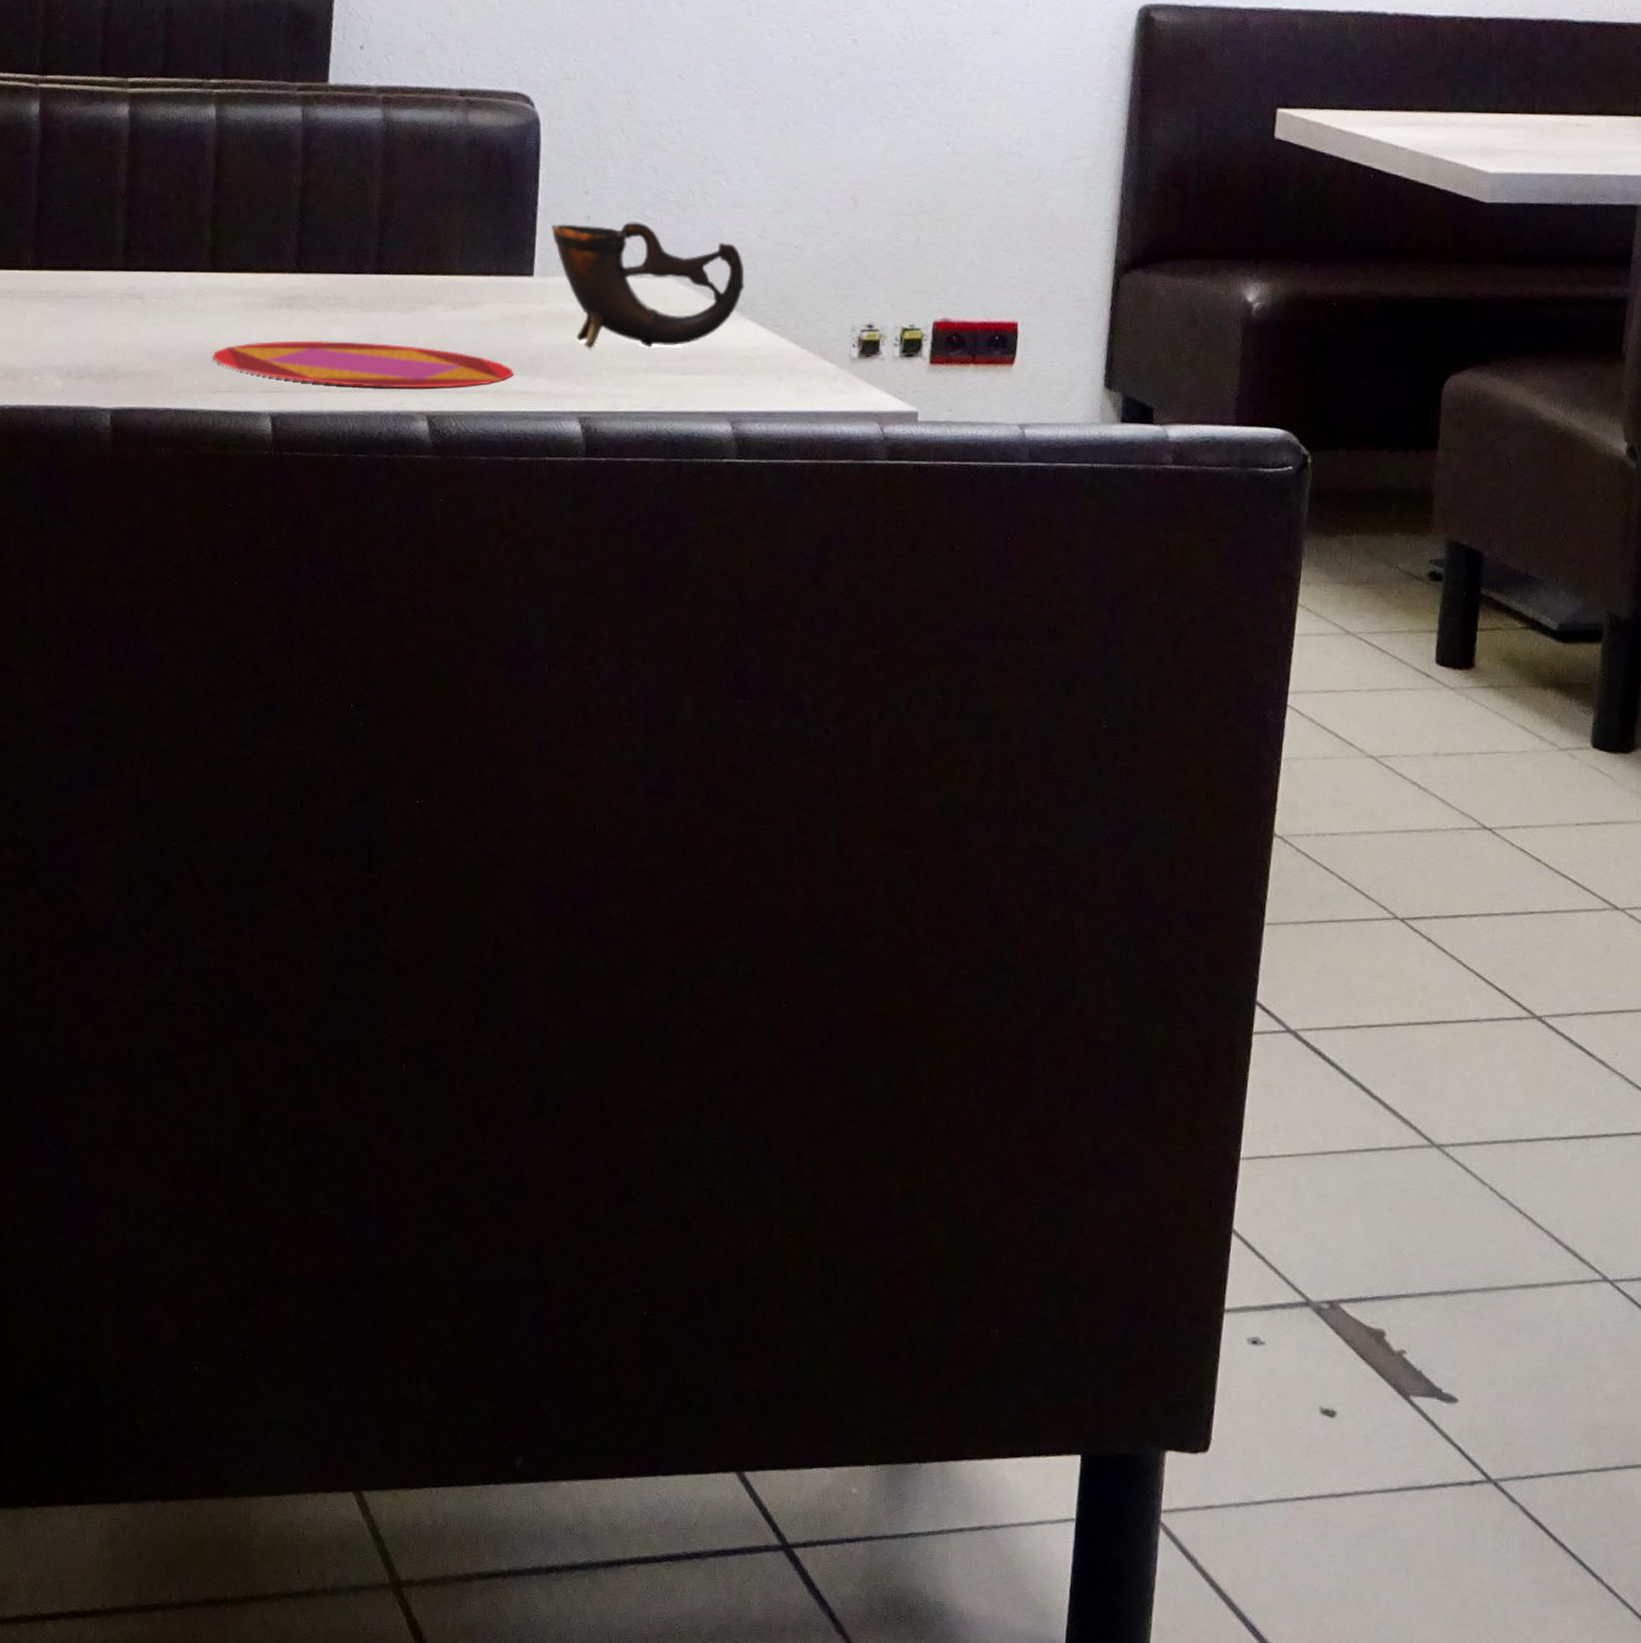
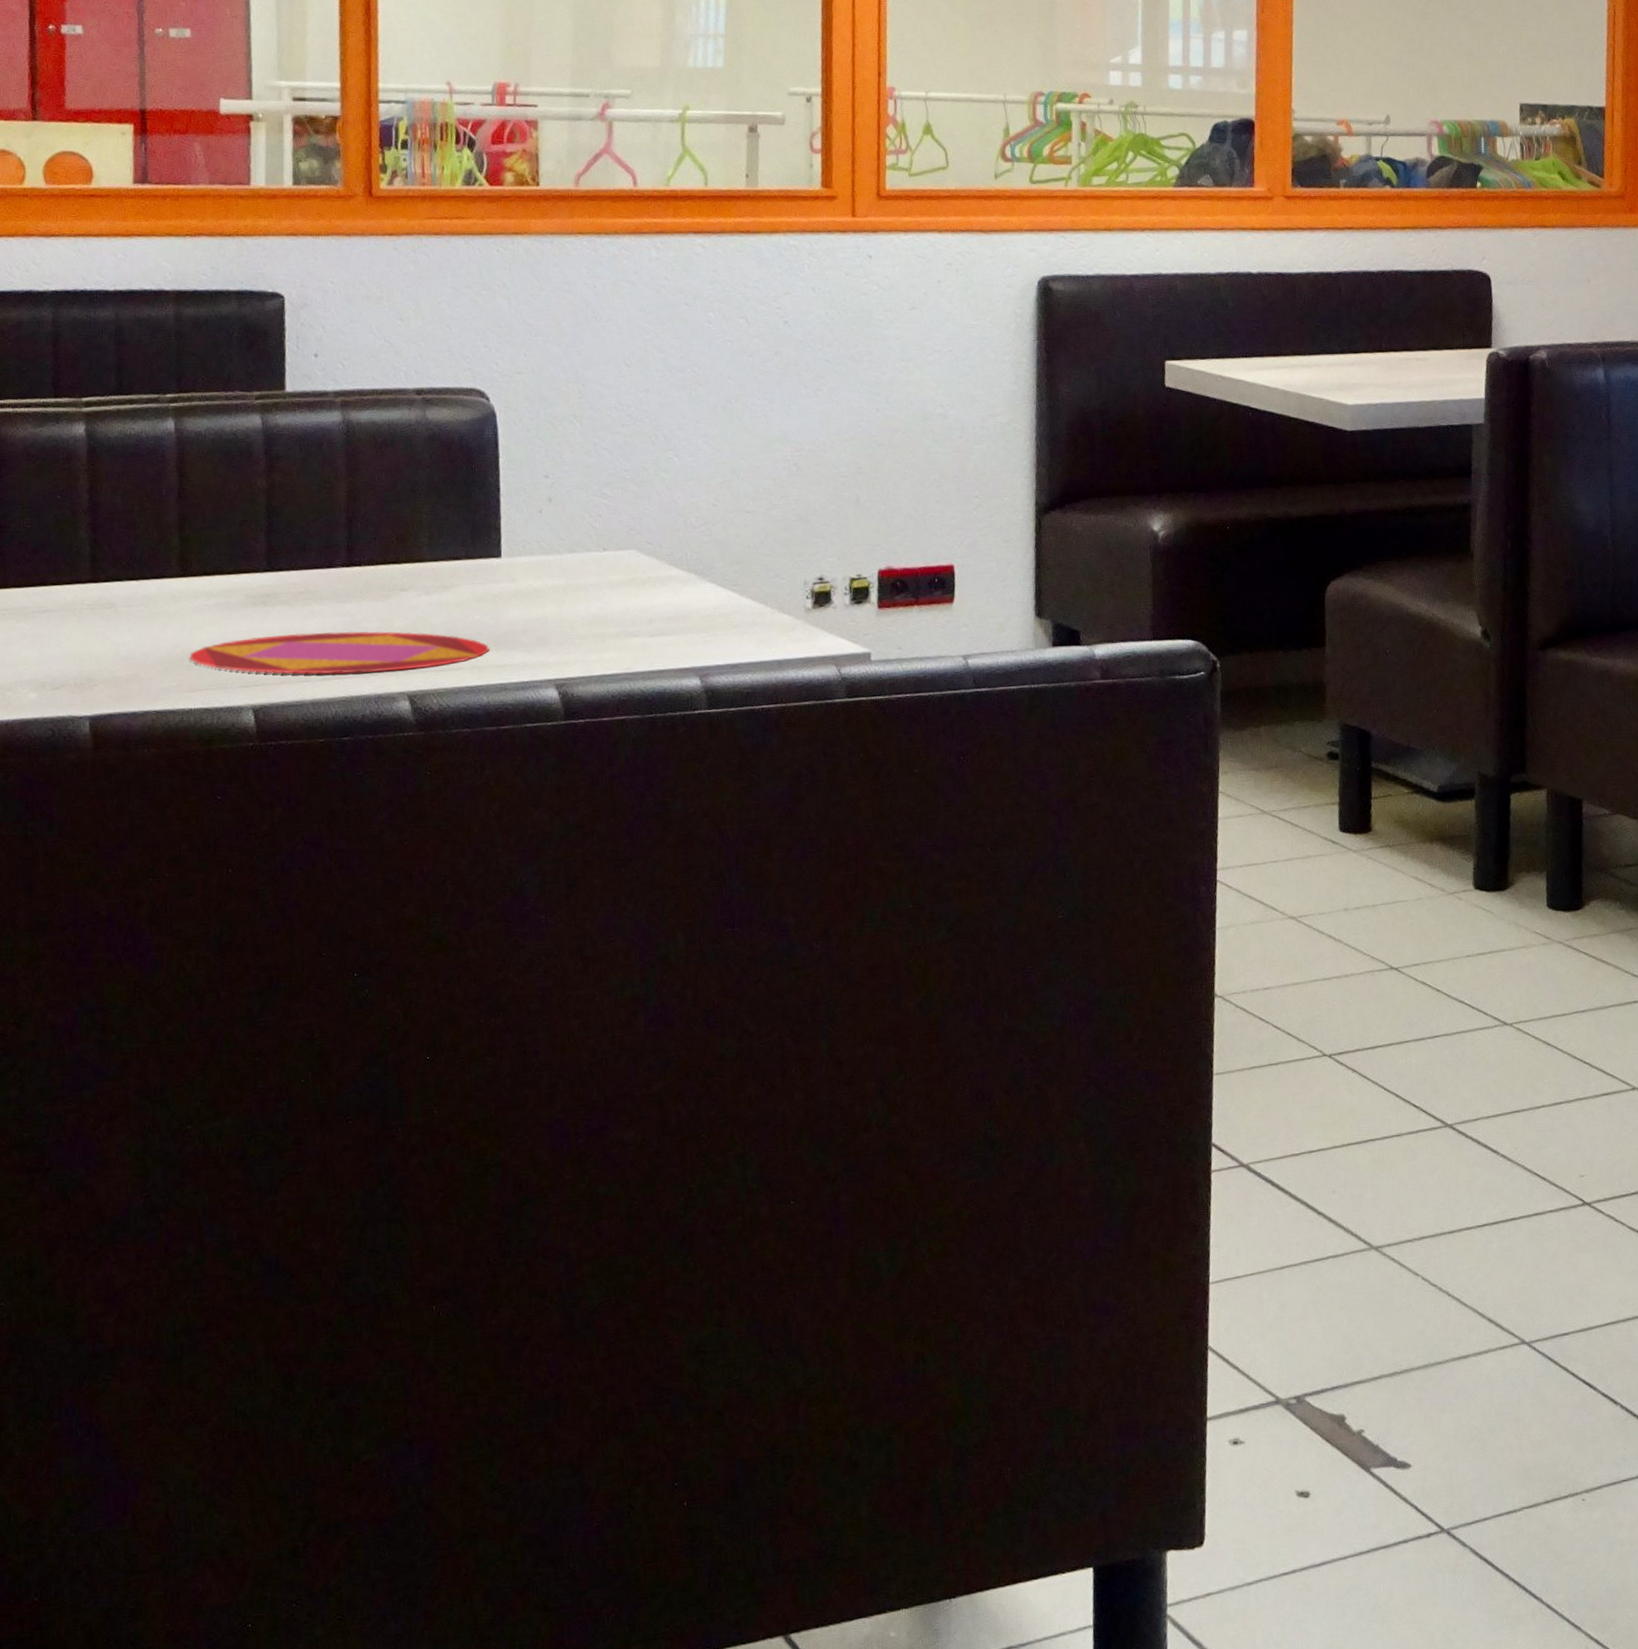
cup: present [551,222,745,348] -> none [515,500,702,620]

